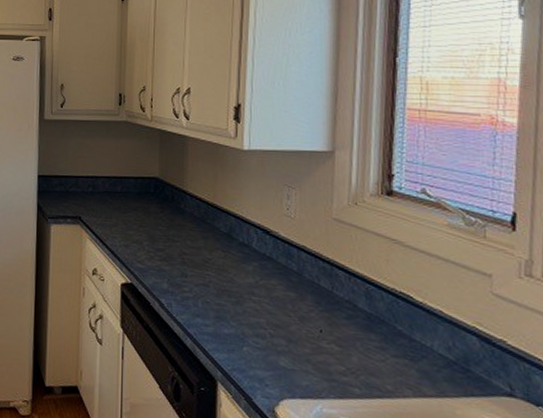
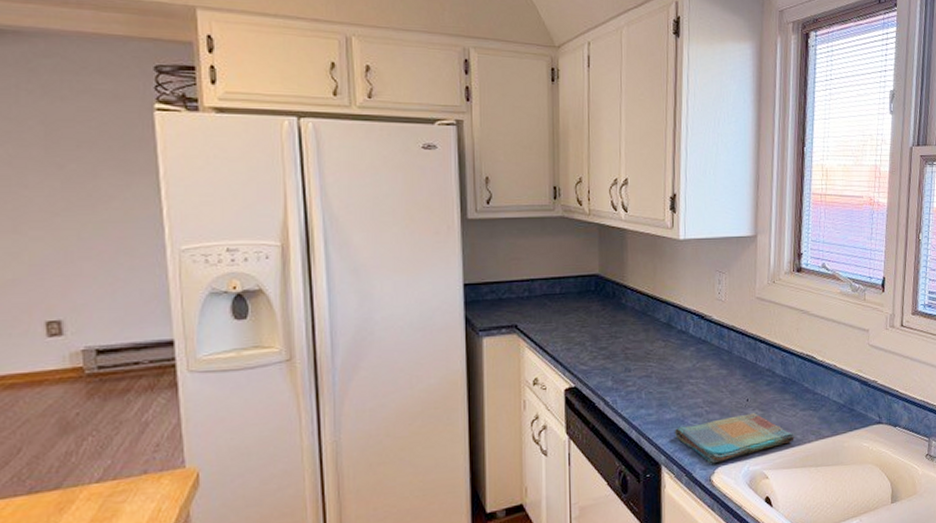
dish towel: none [232,344,383,395] -> present [674,413,794,464]

